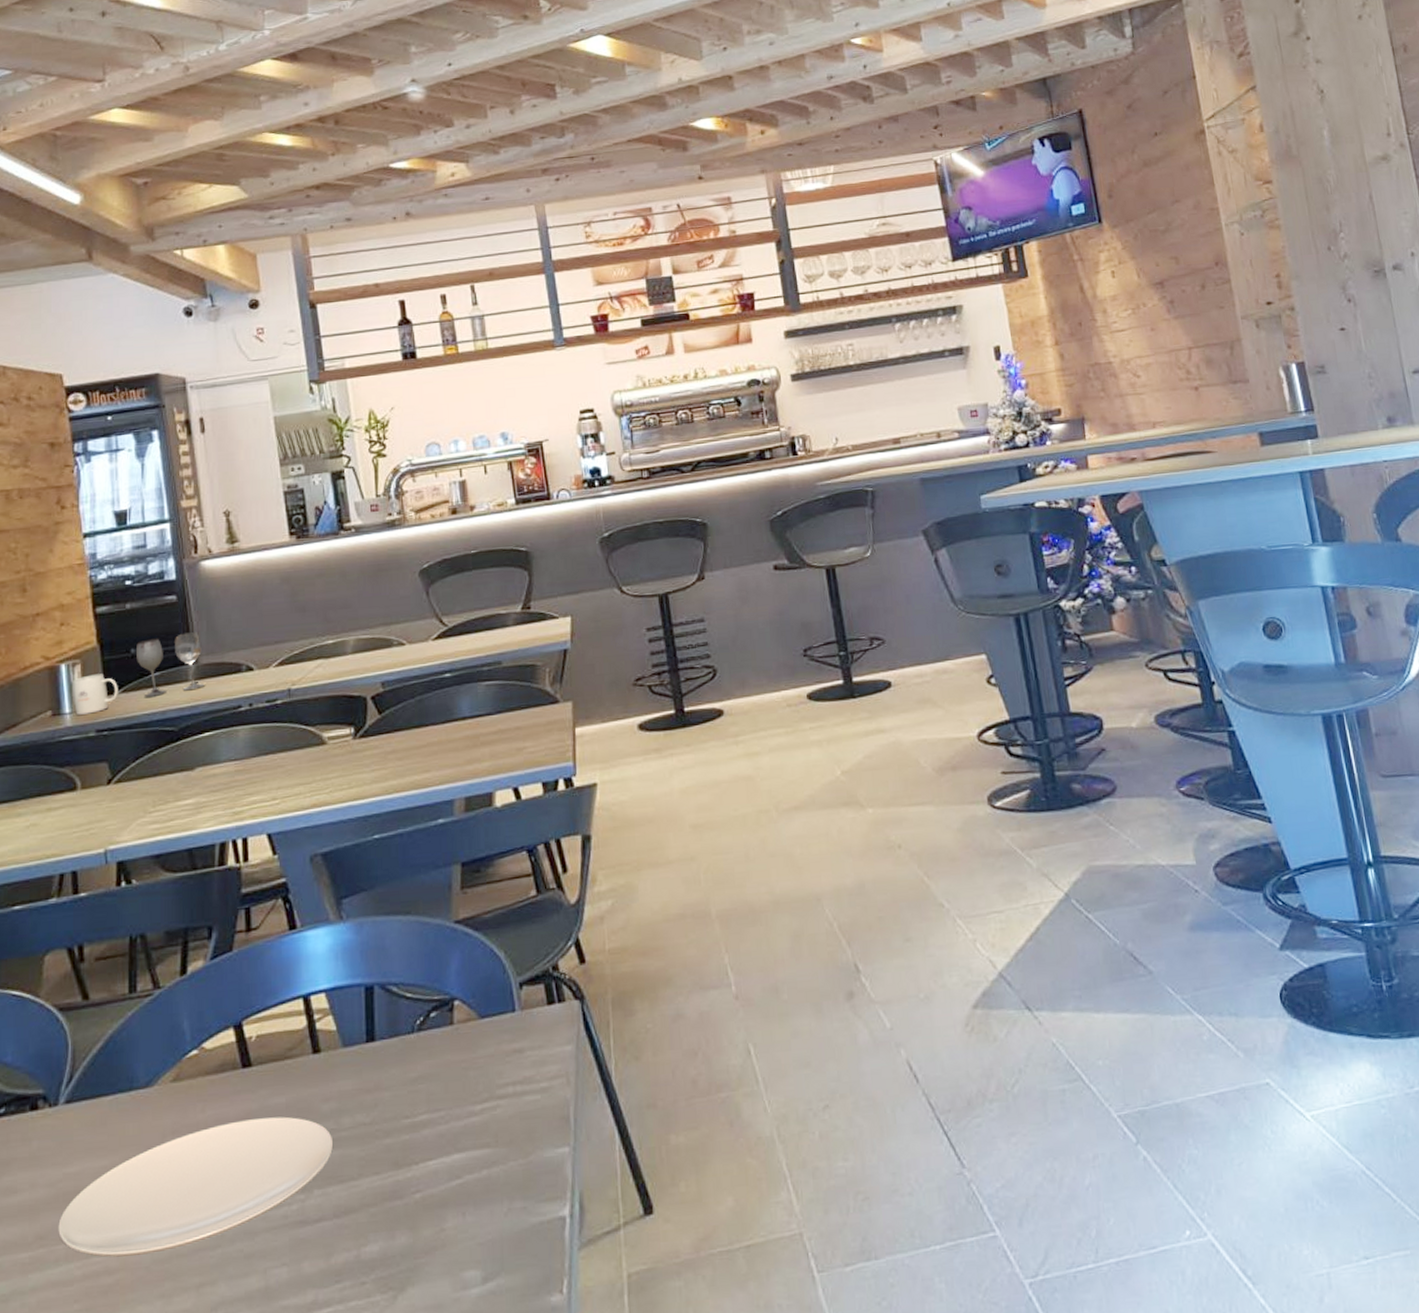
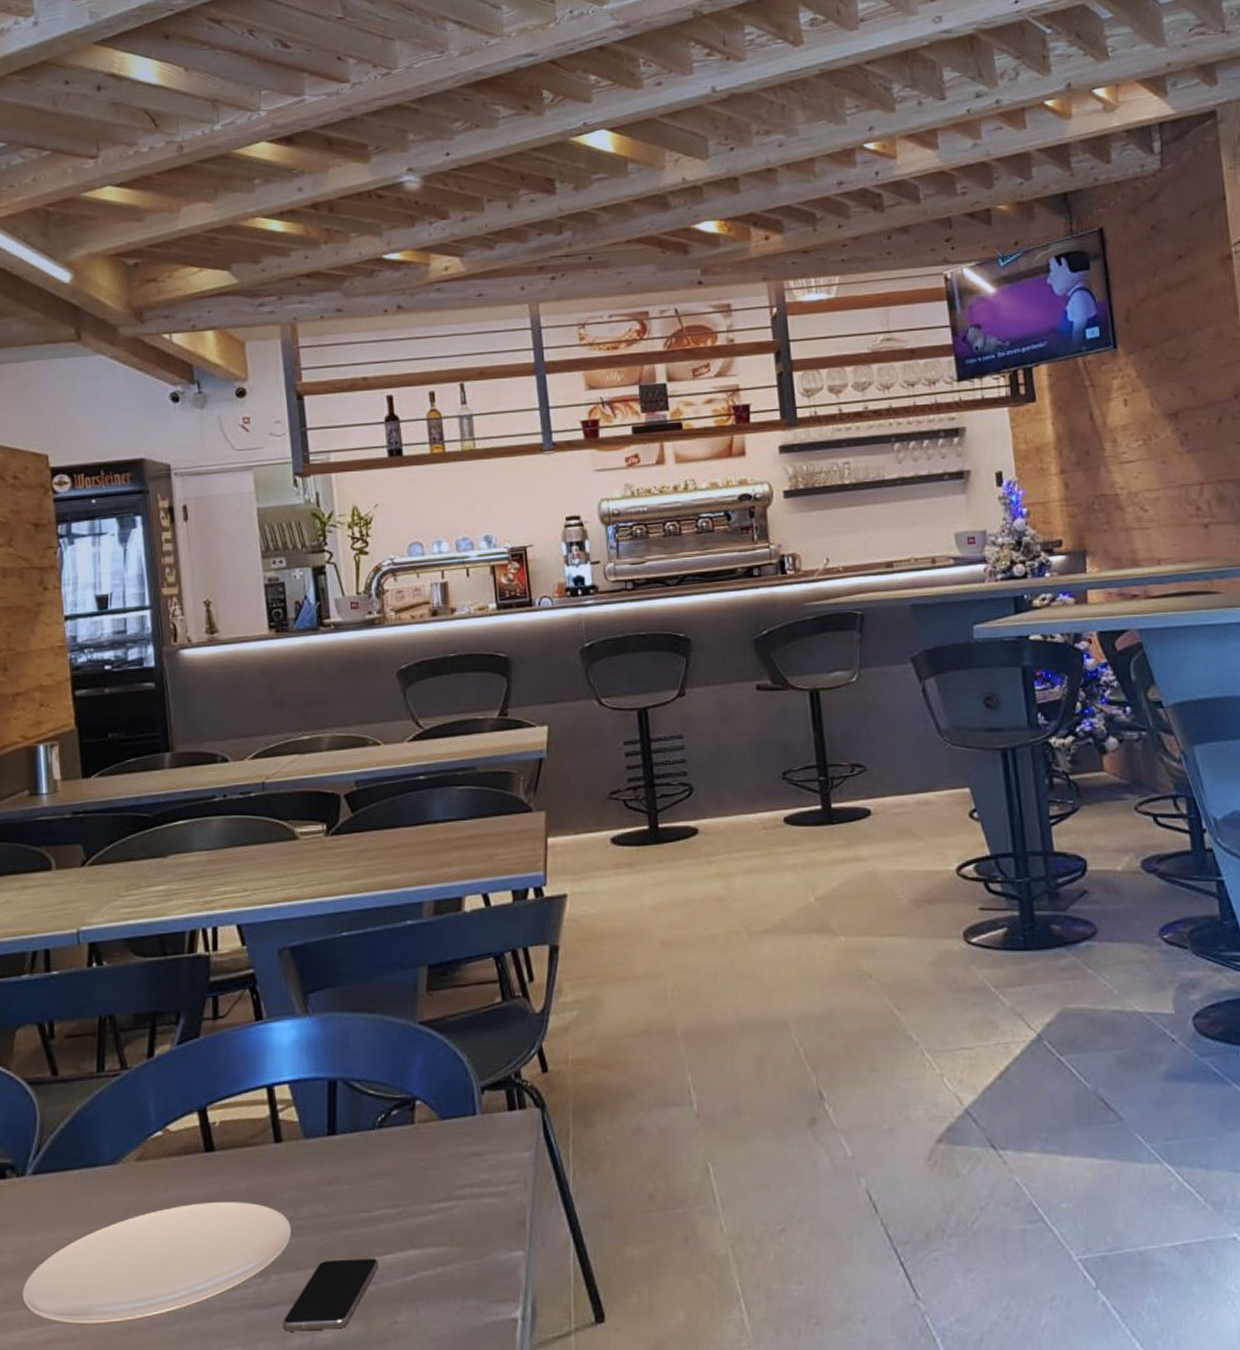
mug: present [73,673,118,715] -> none [50,756,95,796]
wineglass: present [136,631,205,697] -> none [114,719,180,782]
mobile phone: none [327,1165,423,1247] -> present [282,1258,378,1331]

